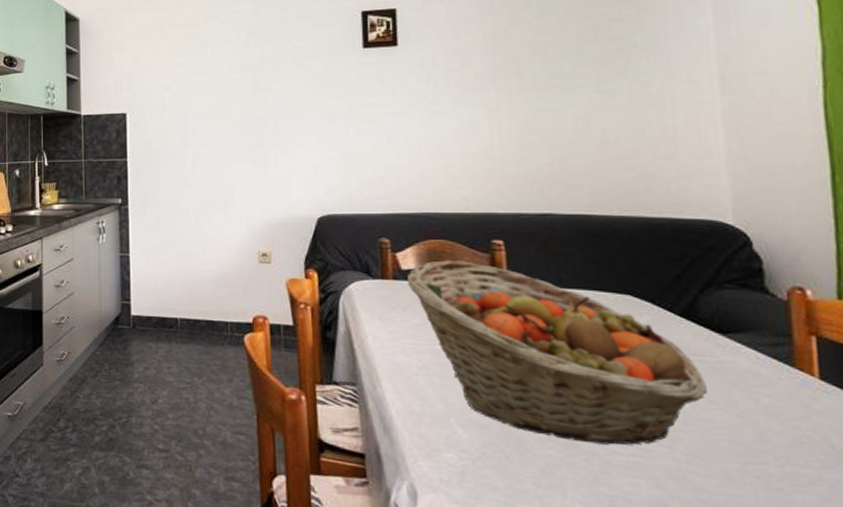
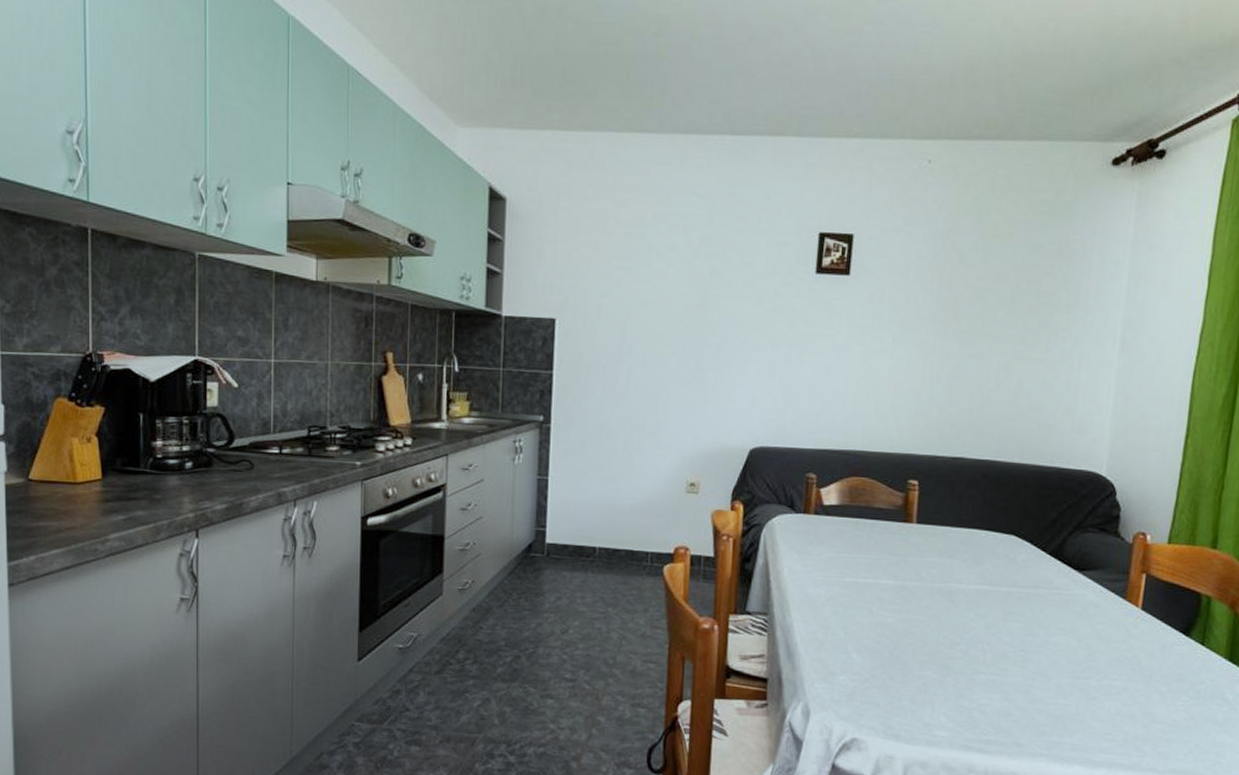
fruit basket: present [407,260,707,445] -> none [827,498,1059,666]

